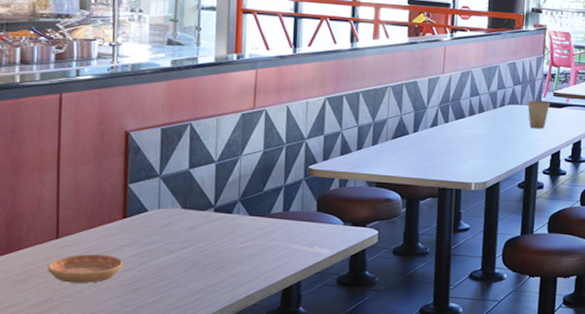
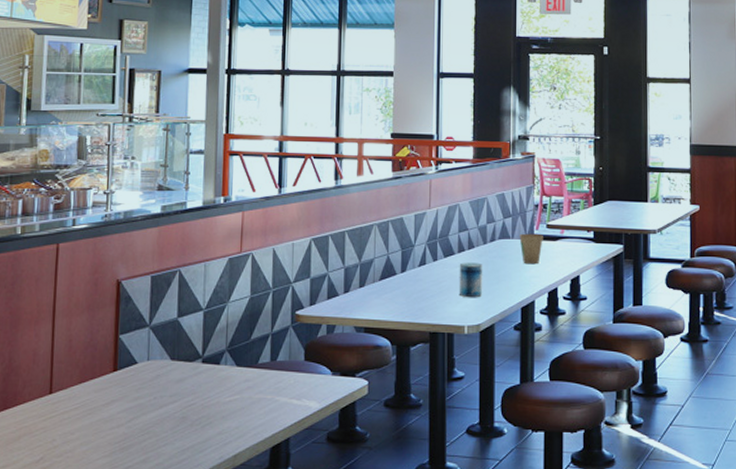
saucer: present [48,254,124,283] -> none [40,410,113,441]
beverage can: none [468,125,492,157] -> present [459,262,483,297]

